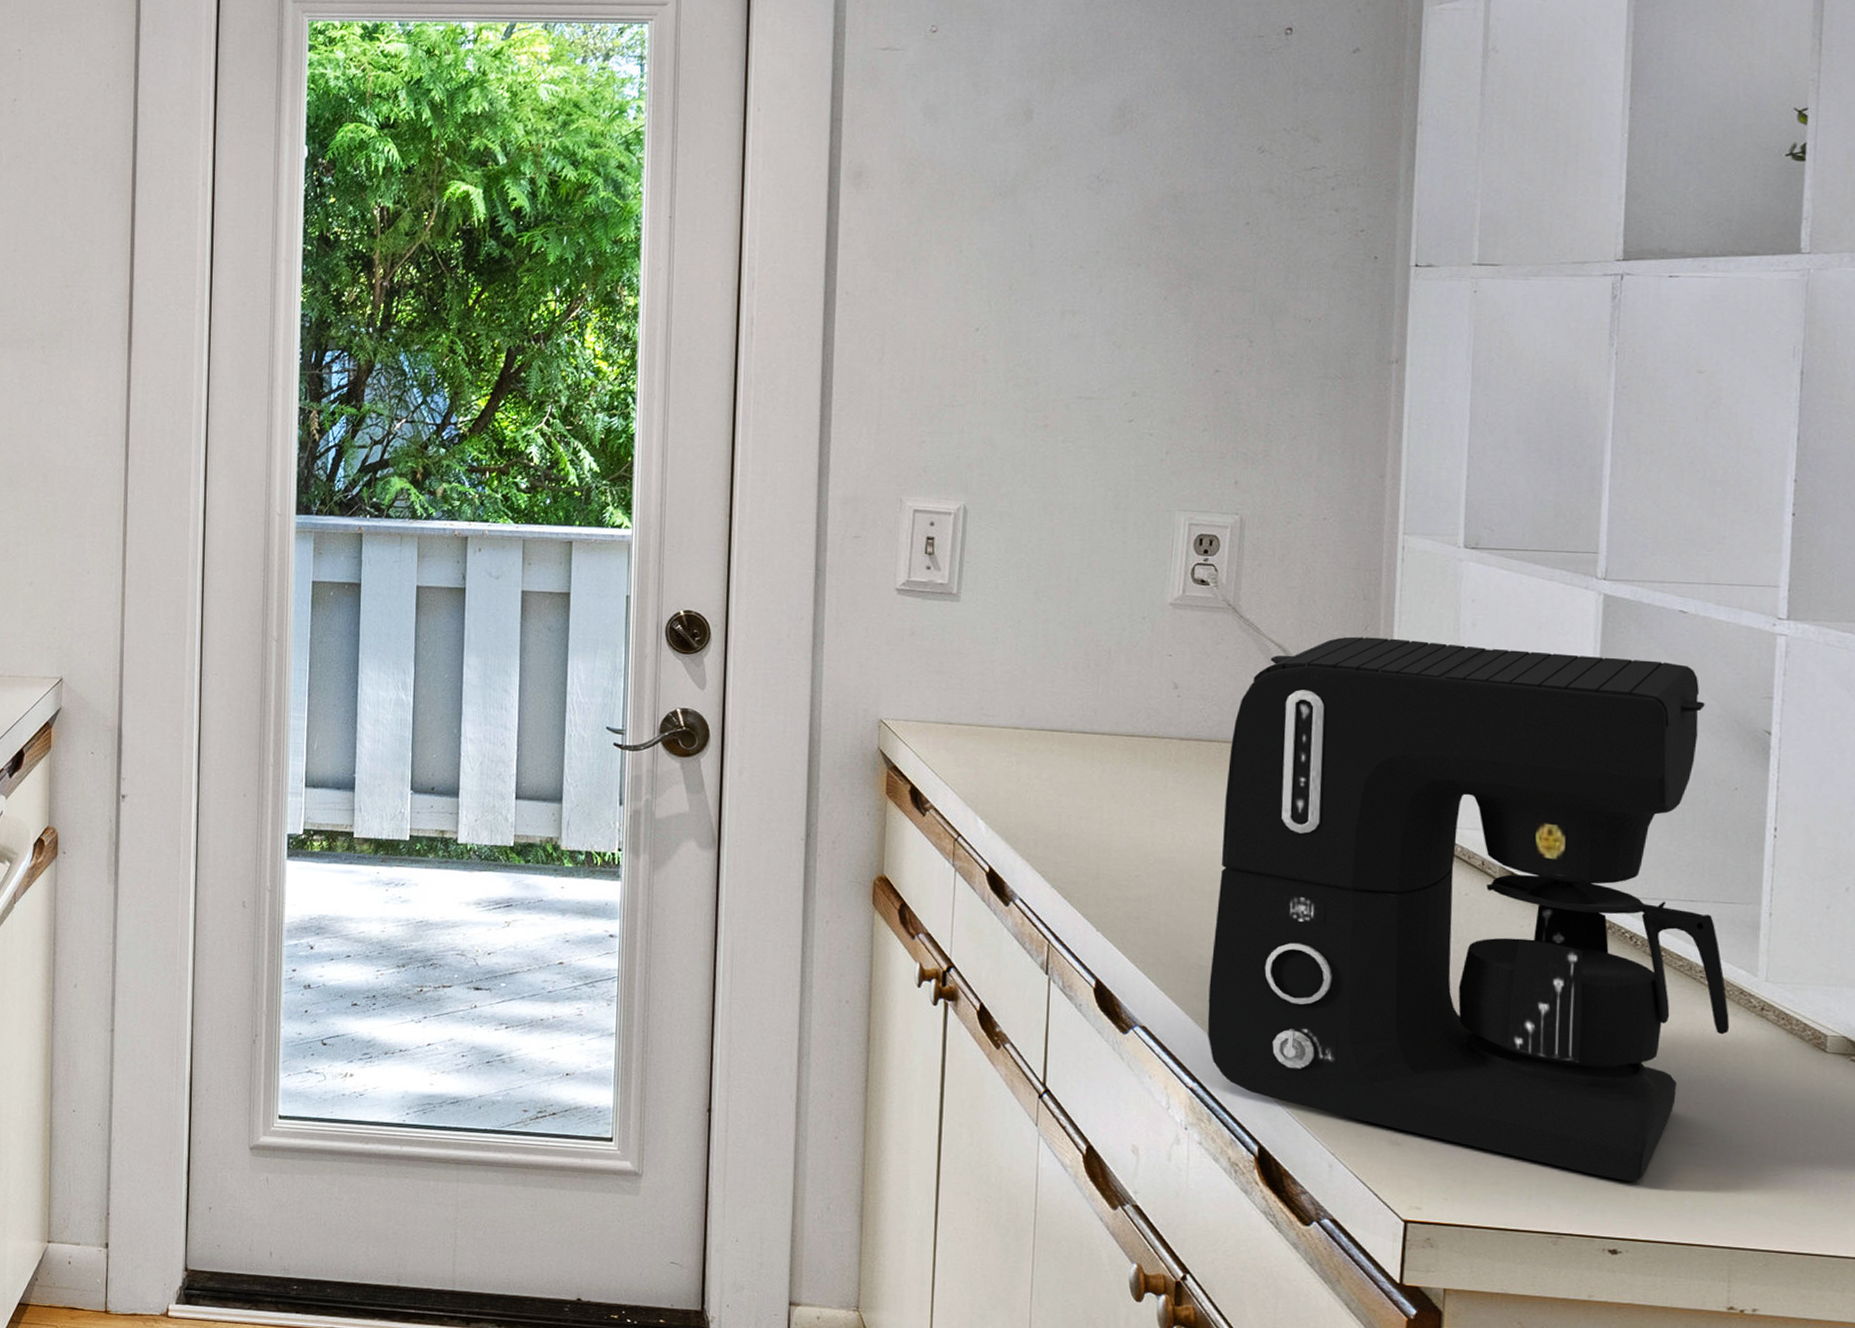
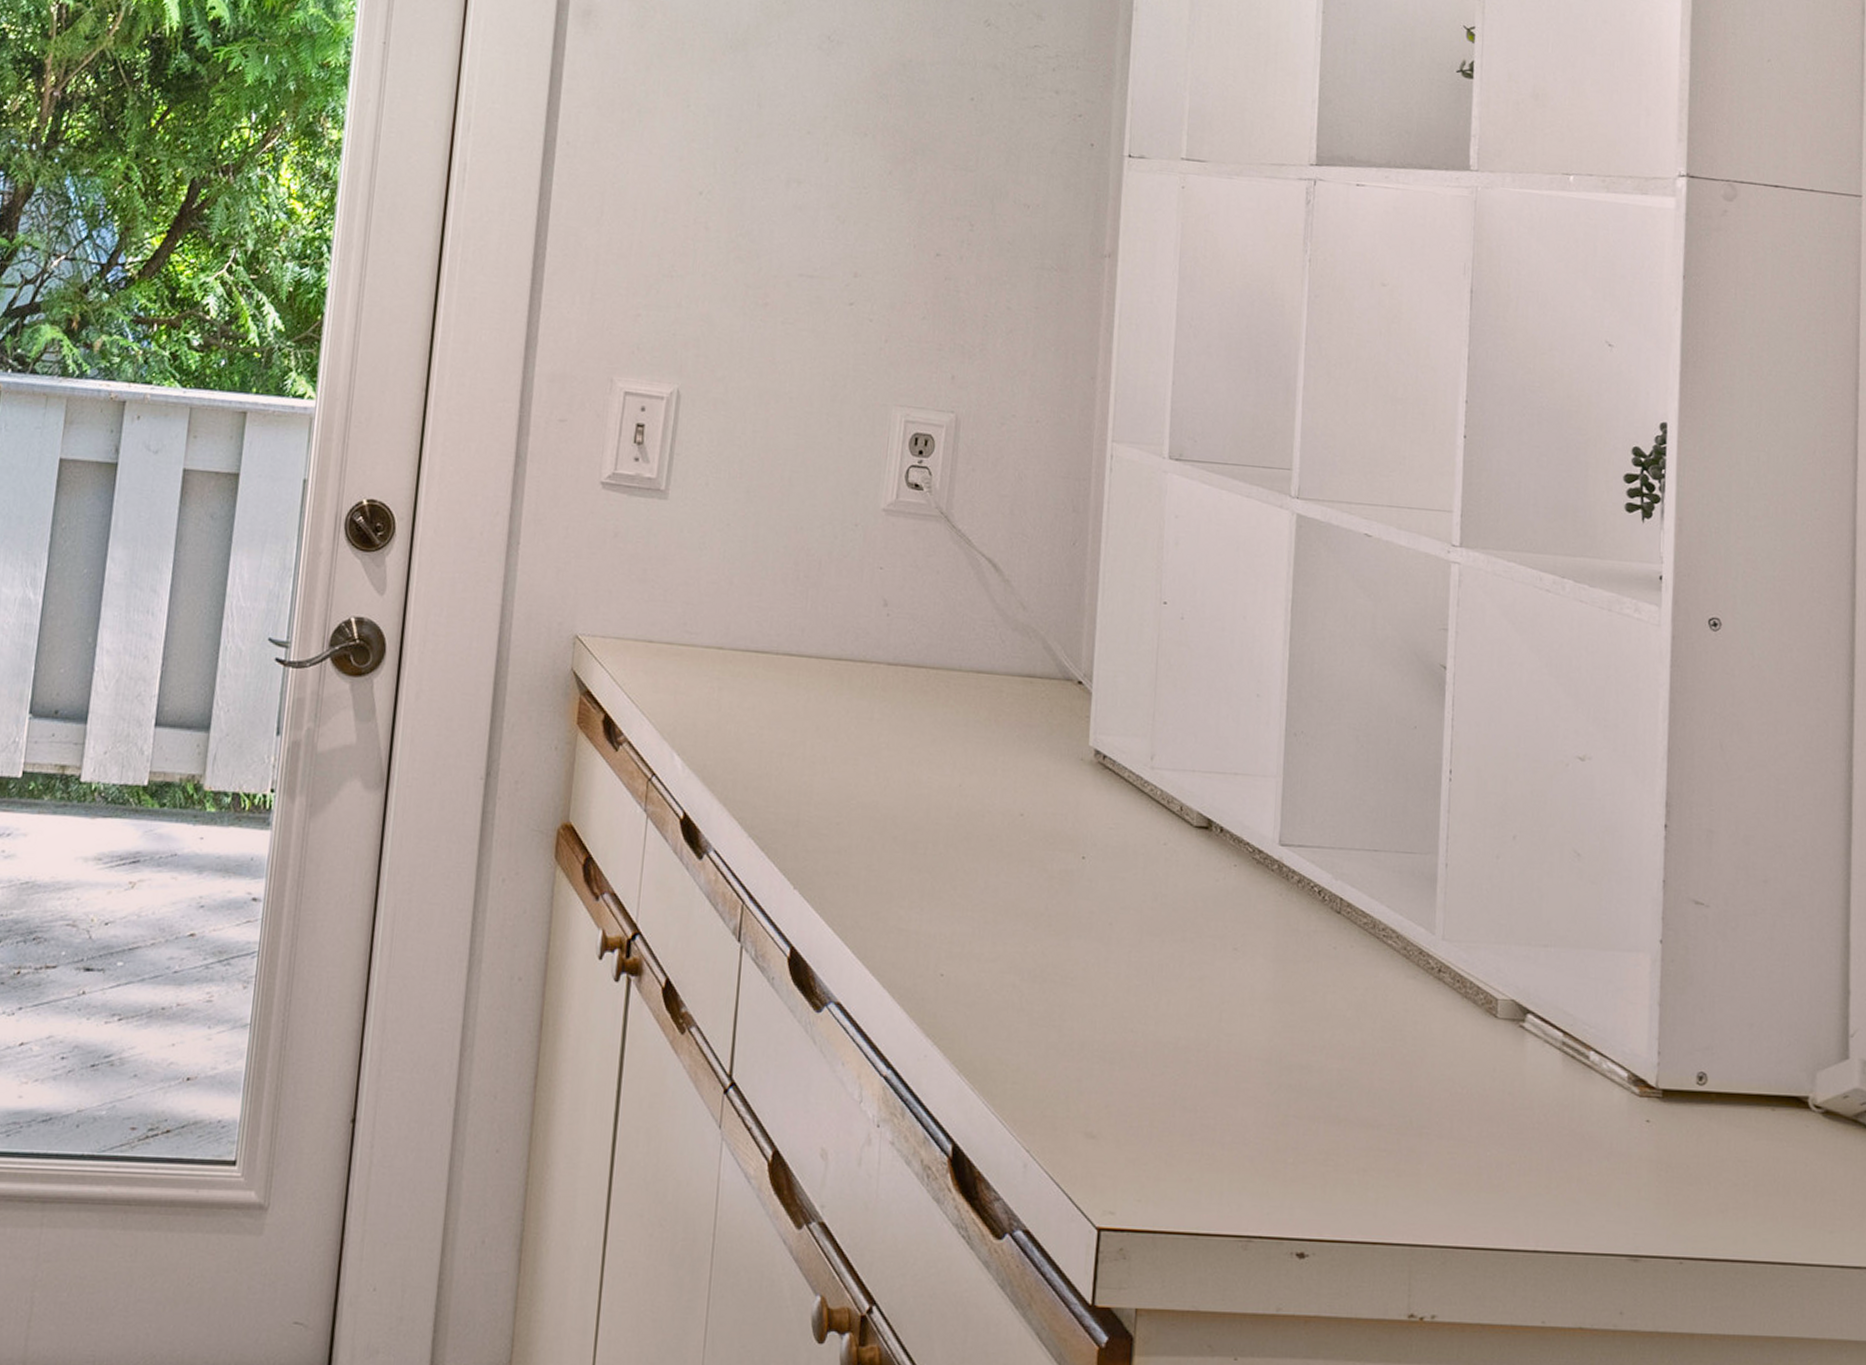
coffee maker: present [1207,636,1730,1182] -> none [904,552,1410,1172]

